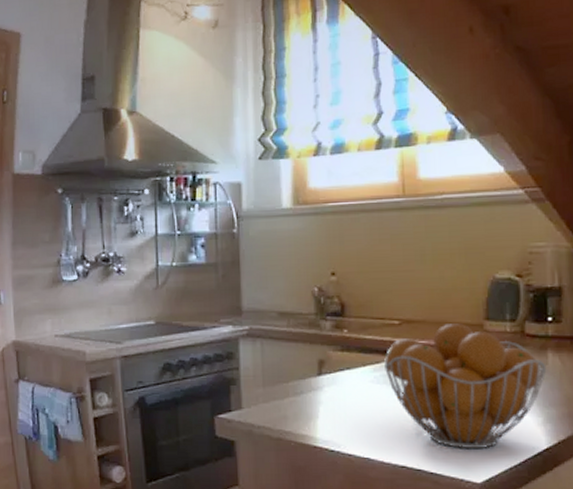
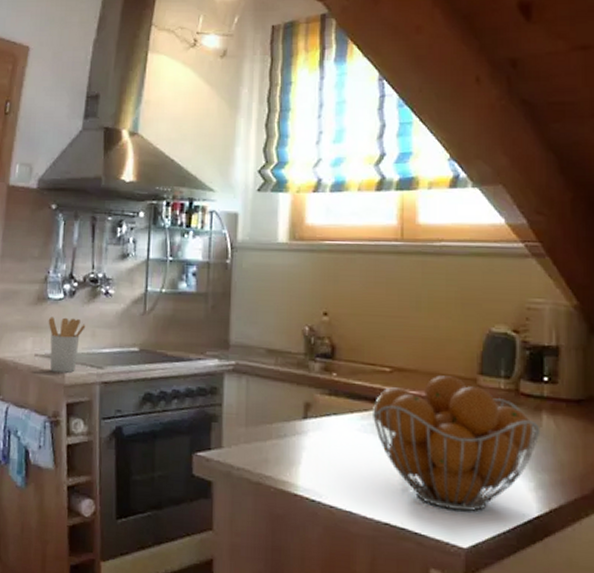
utensil holder: none [64,297,101,351] -> present [48,317,86,374]

